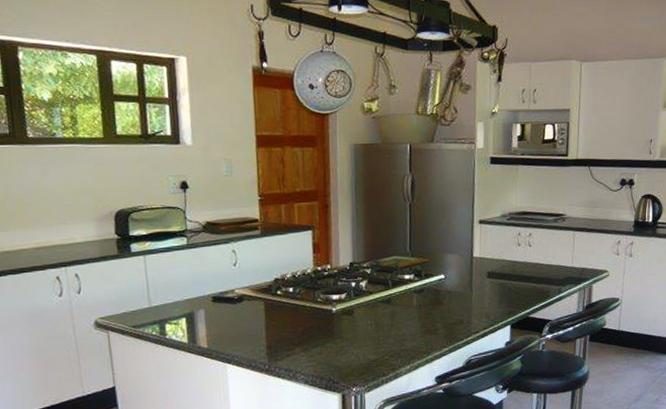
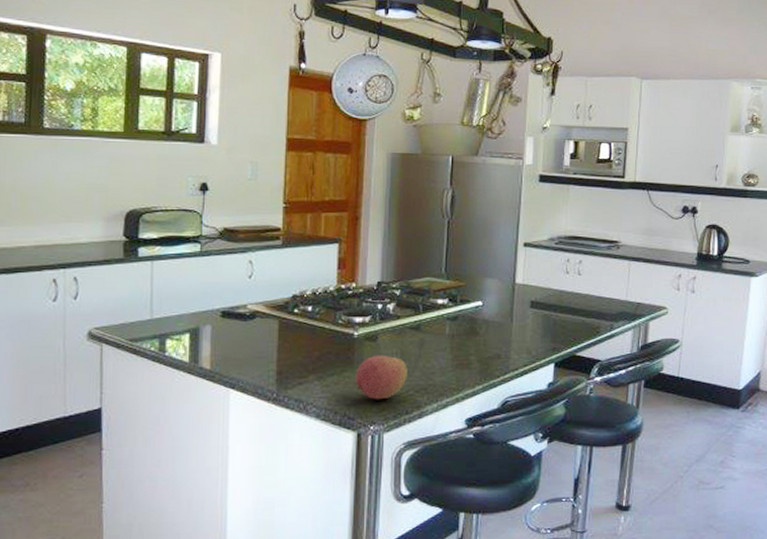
fruit: none [336,326,382,366] -> present [355,355,407,400]

